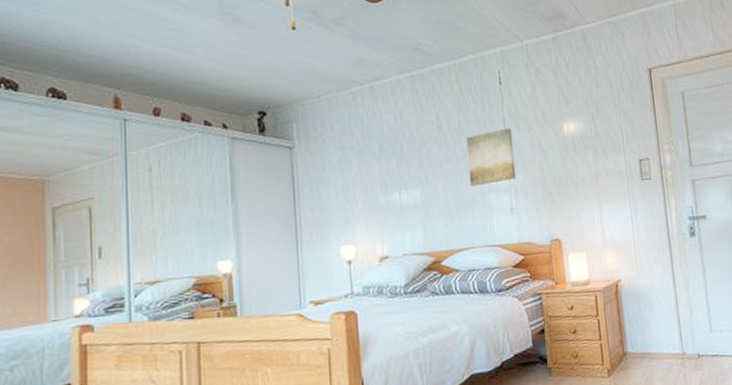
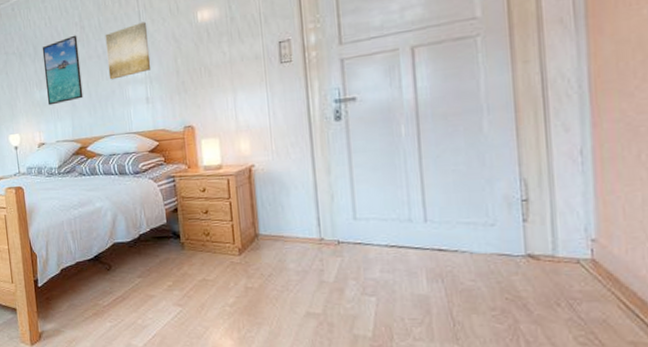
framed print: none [389,134,439,212] -> present [42,35,83,106]

